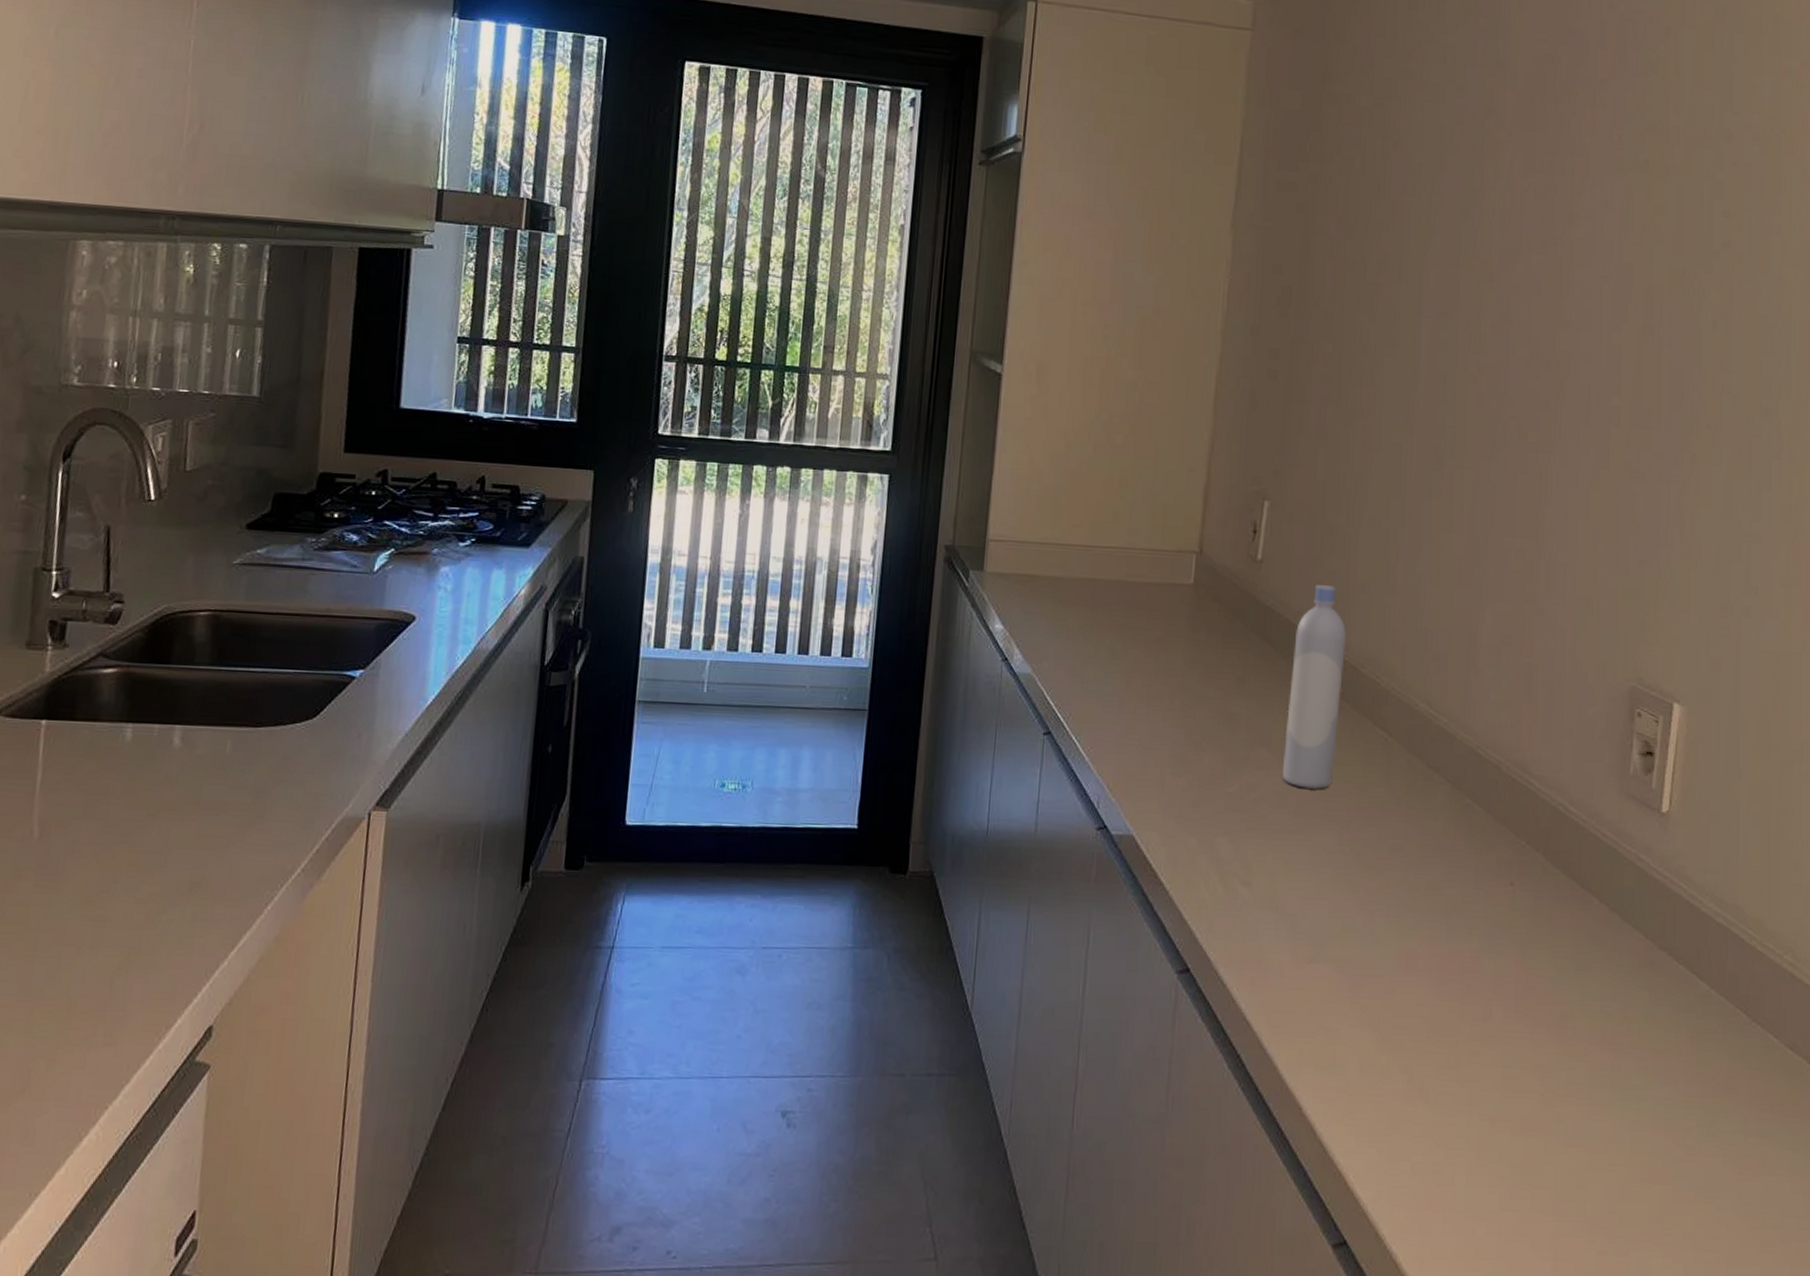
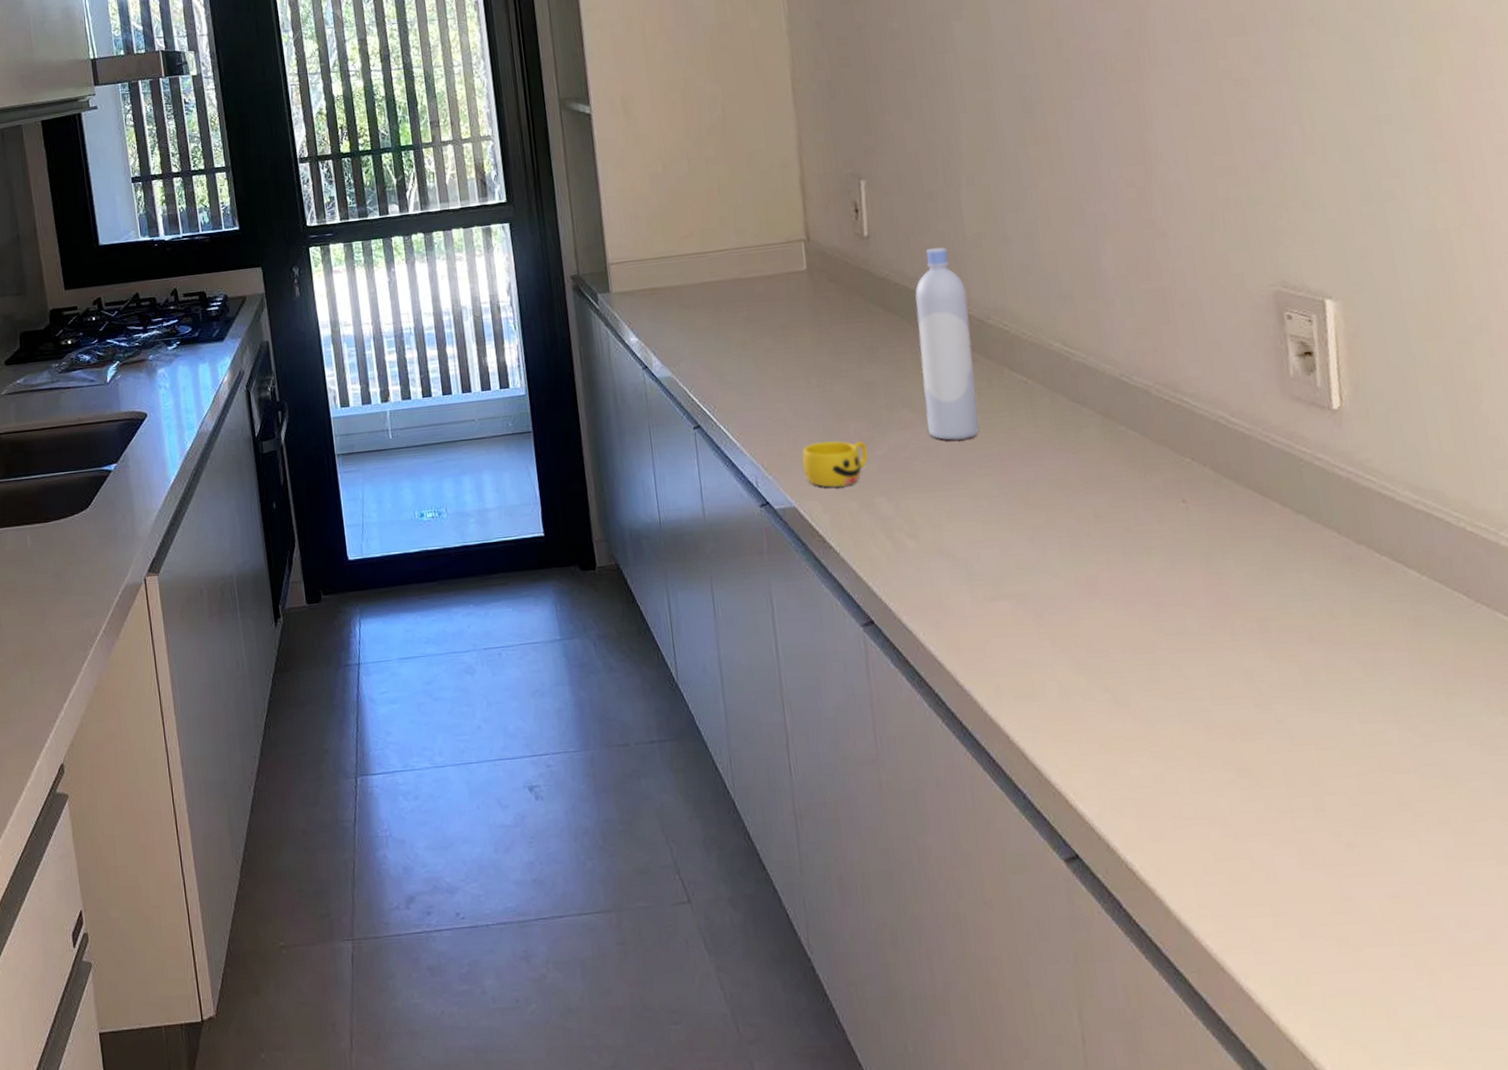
cup: none [1149,769,1219,821] -> present [802,441,869,488]

